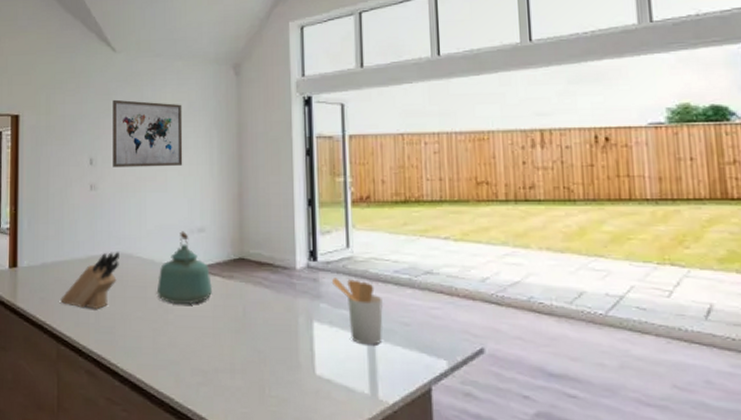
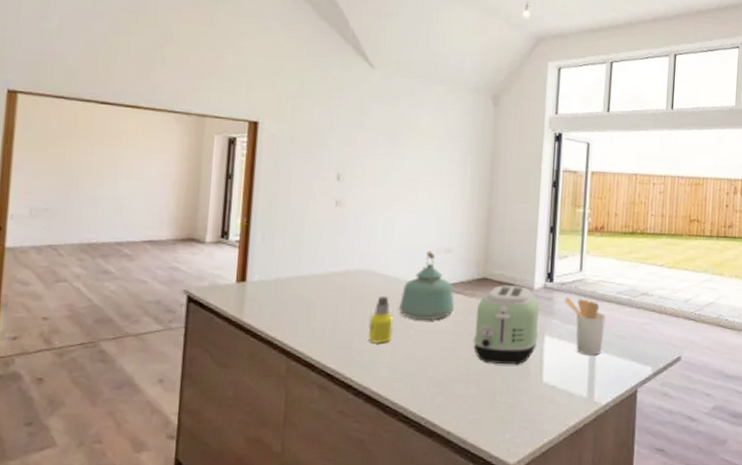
knife block: present [60,252,119,309] -> none [294,269,362,325]
wall art: present [113,99,183,168] -> none [362,116,439,188]
bottle: none [129,279,153,329] -> present [368,295,394,344]
toaster: none [235,265,306,355] -> present [473,284,539,365]

